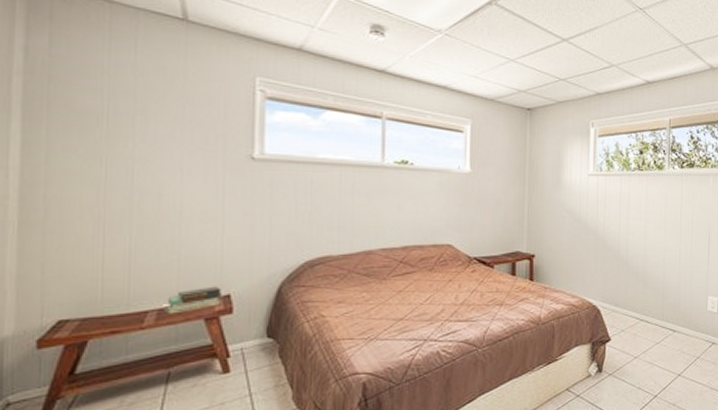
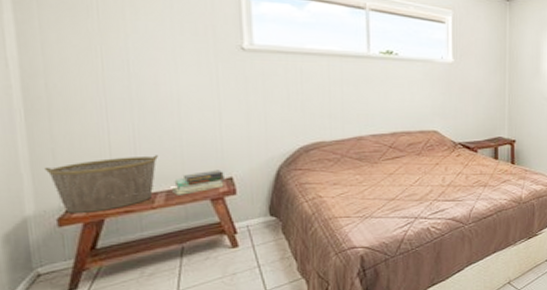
basket: none [30,270,153,335] -> present [43,155,158,214]

